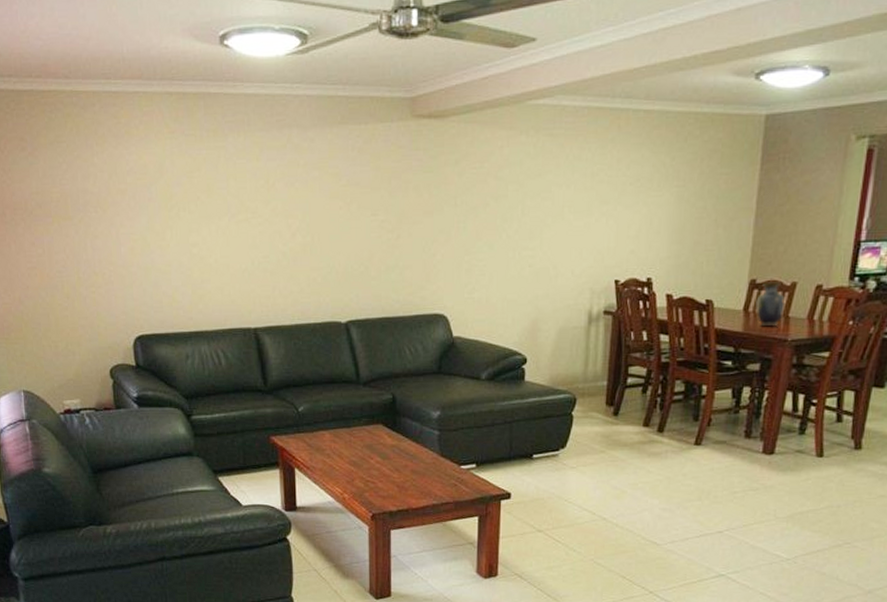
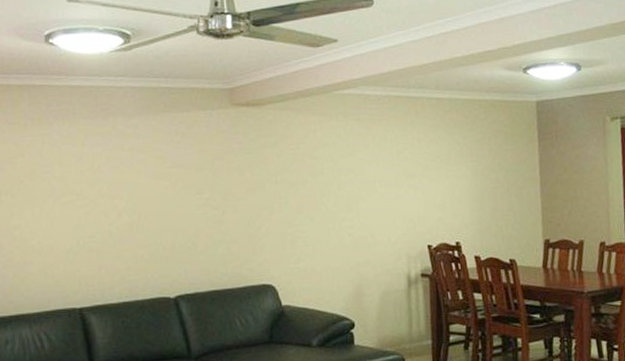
vase: present [756,282,786,326] -> none [552,241,577,280]

